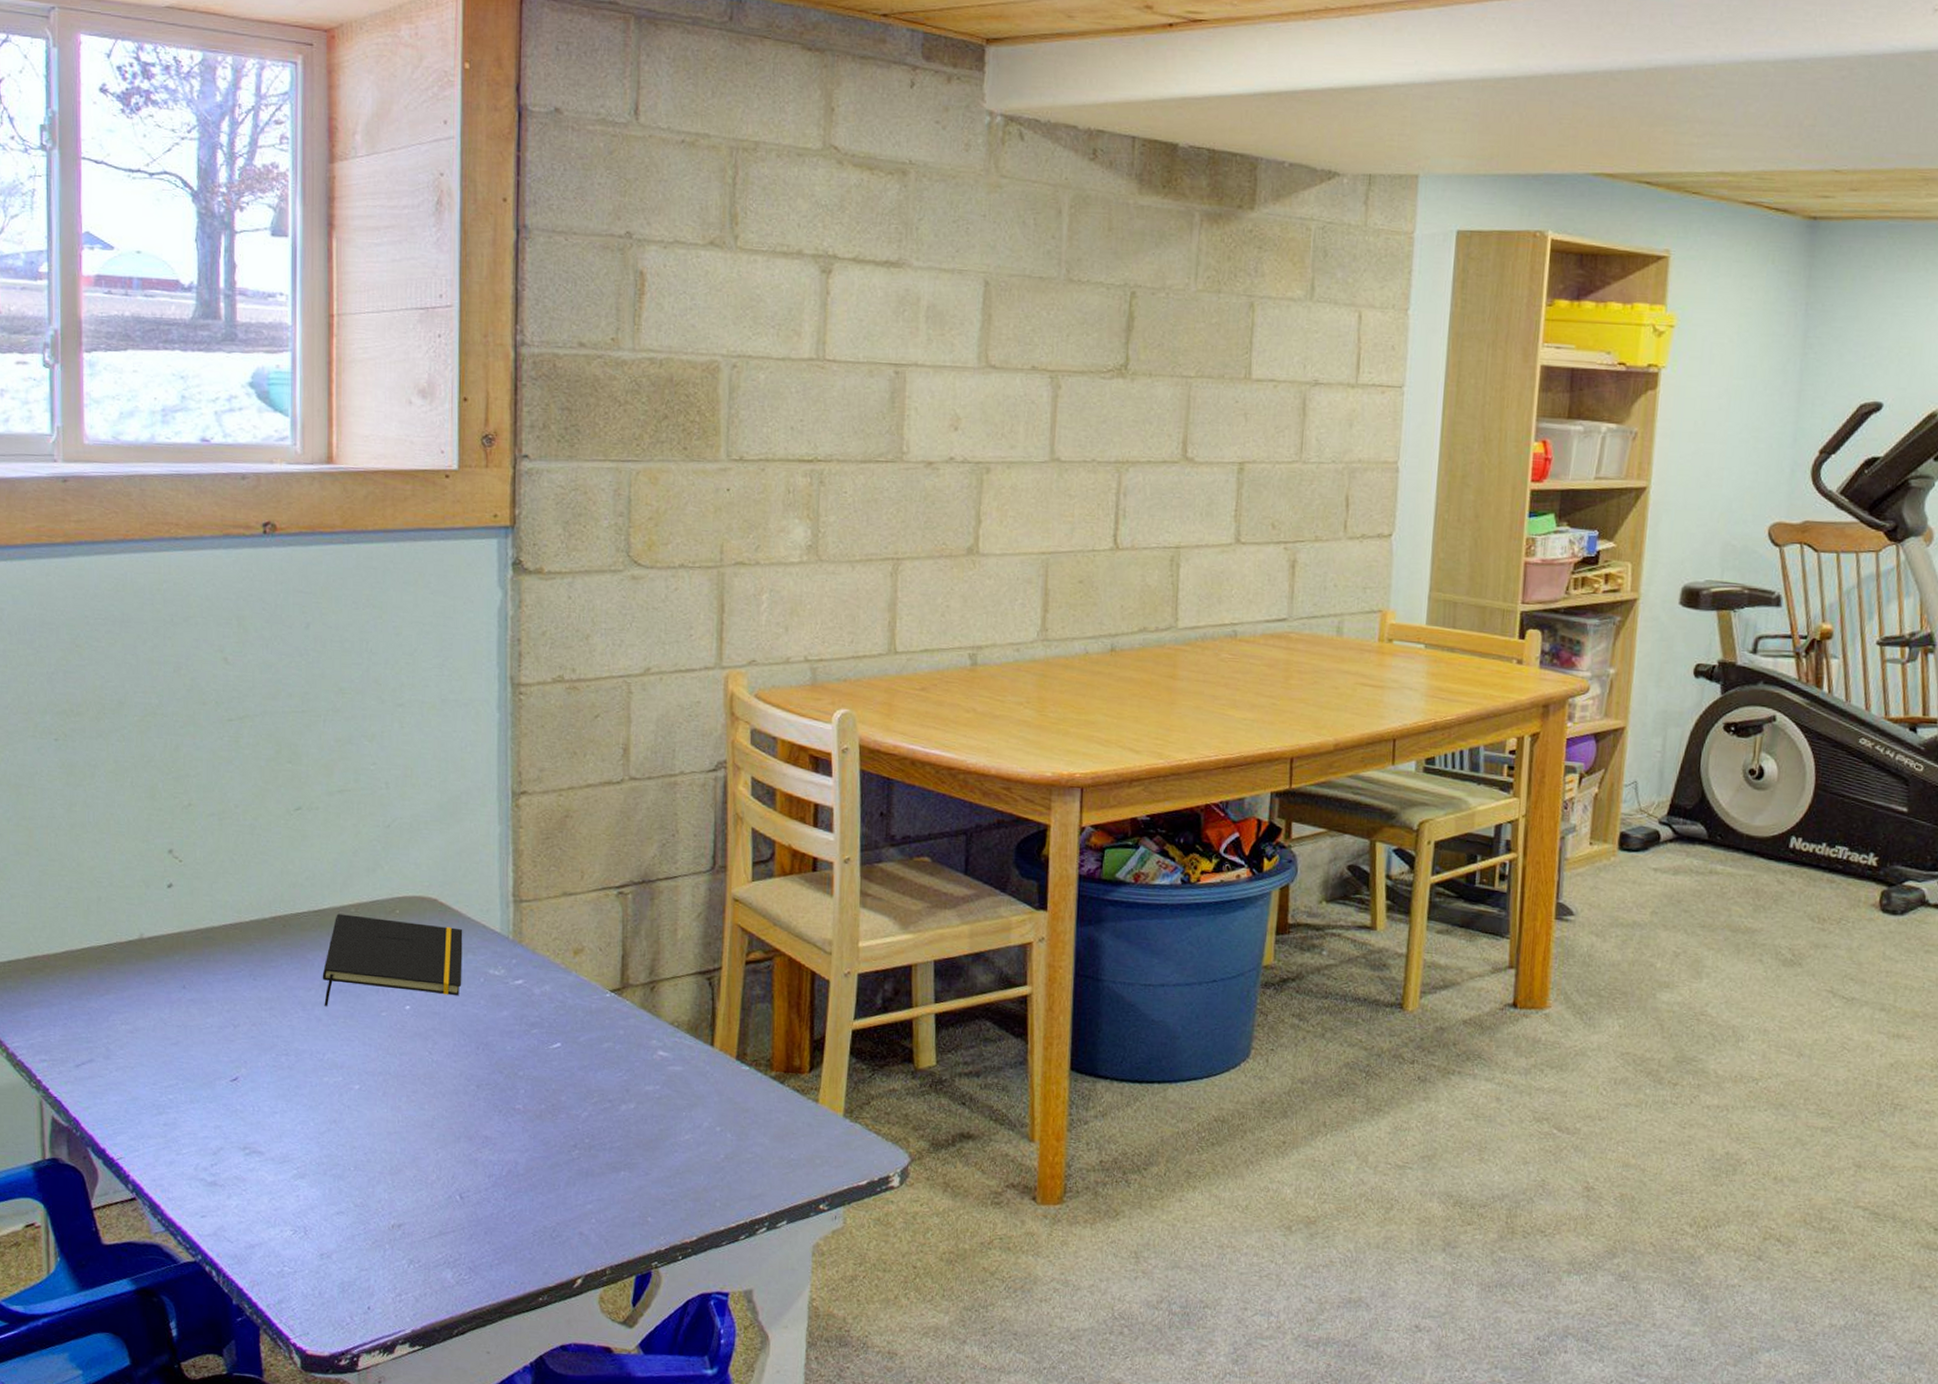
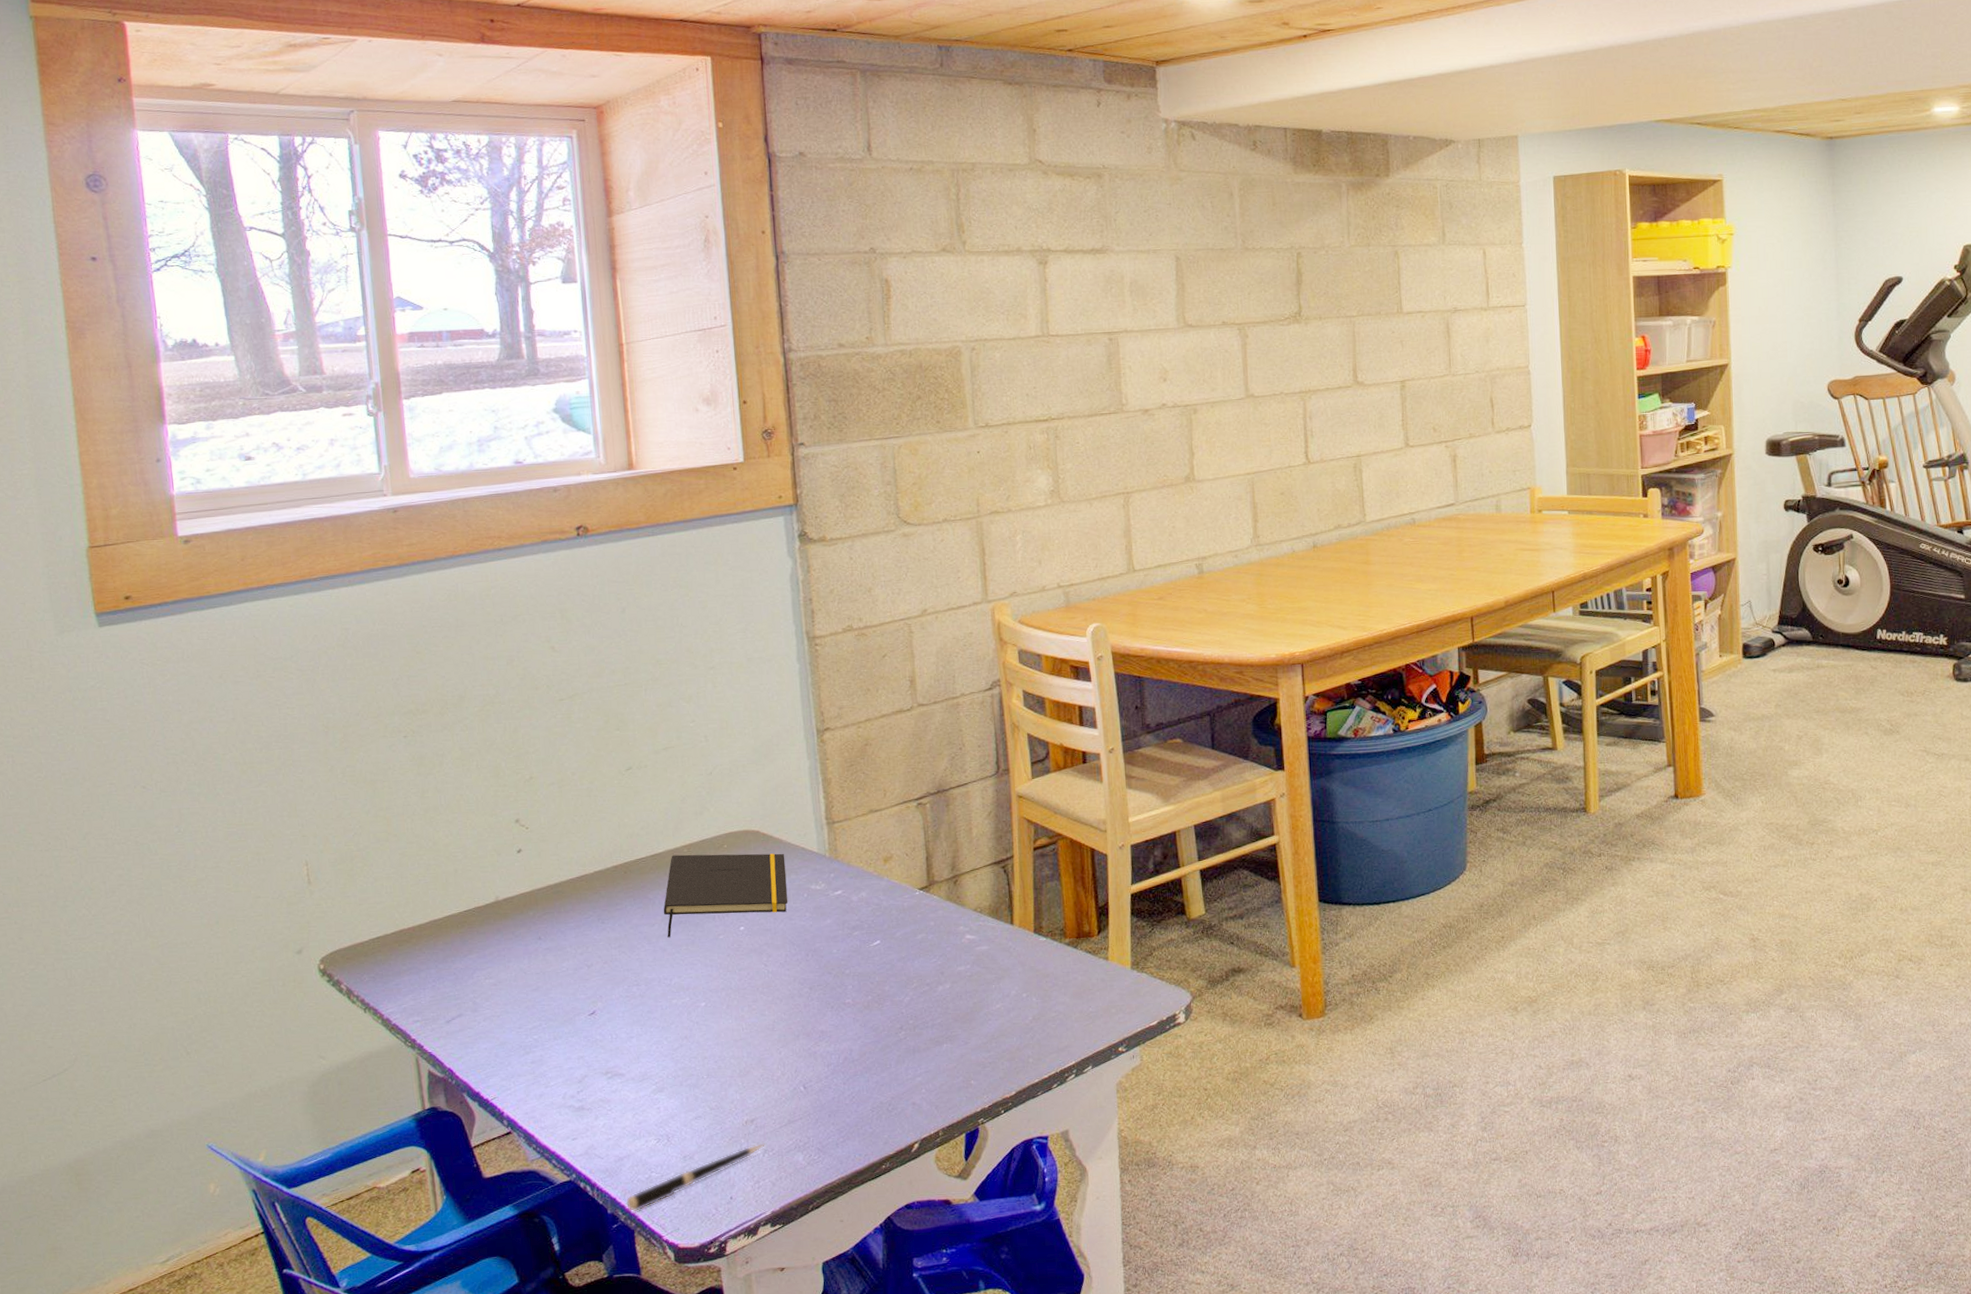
pen: none [253,1252,411,1308] -> present [625,1143,765,1212]

